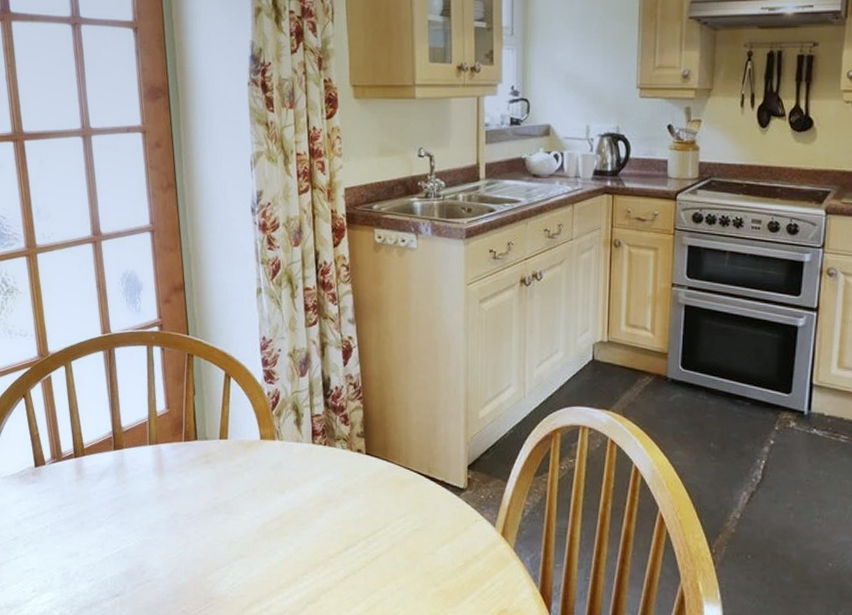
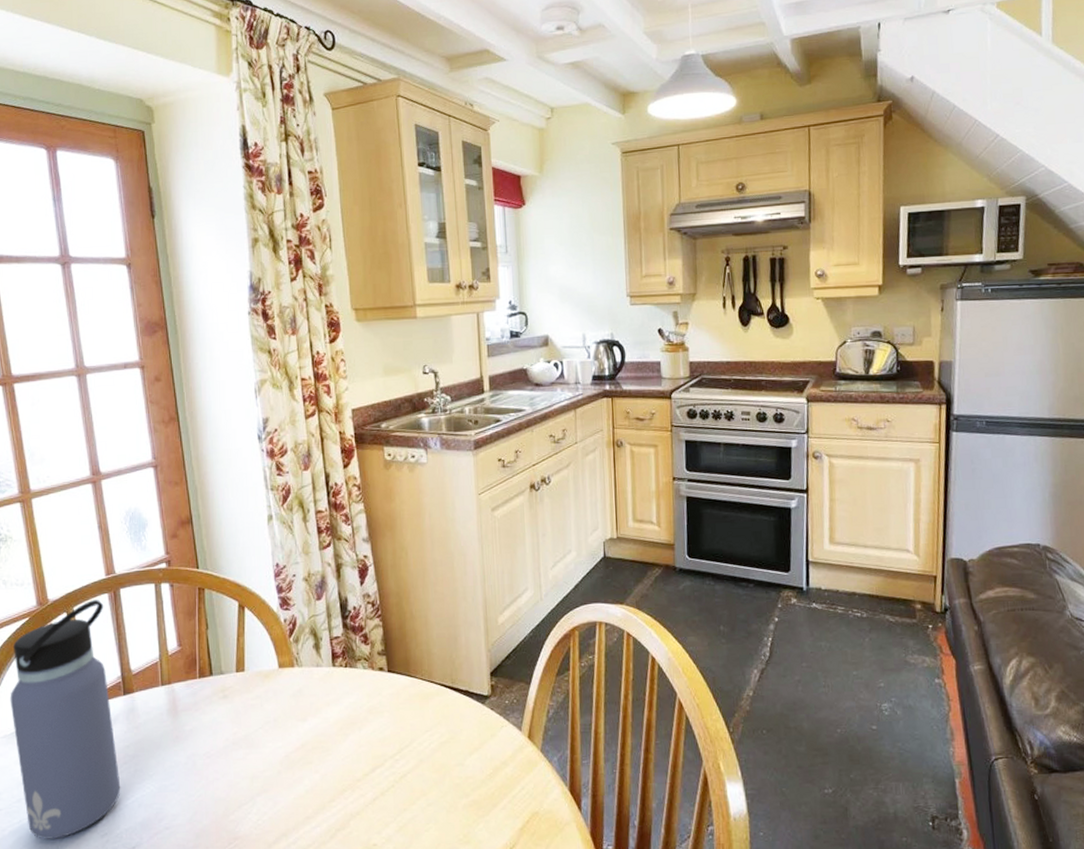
water bottle: none [11,356,108,578] -> present [10,600,121,839]

